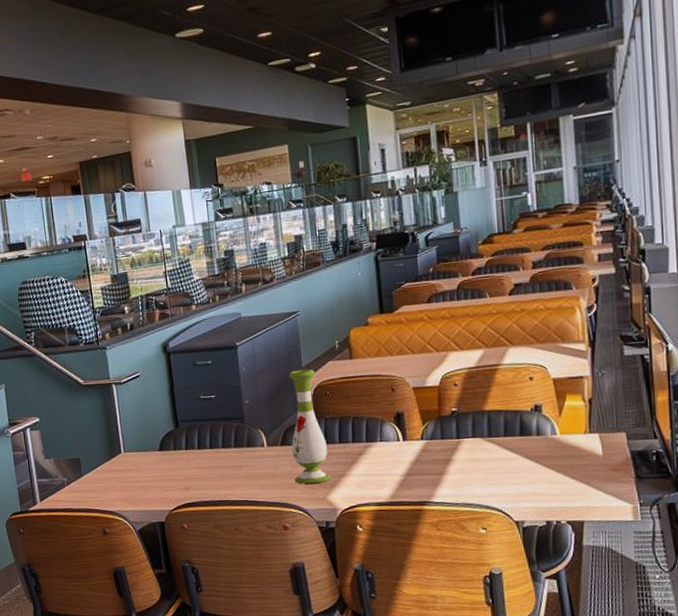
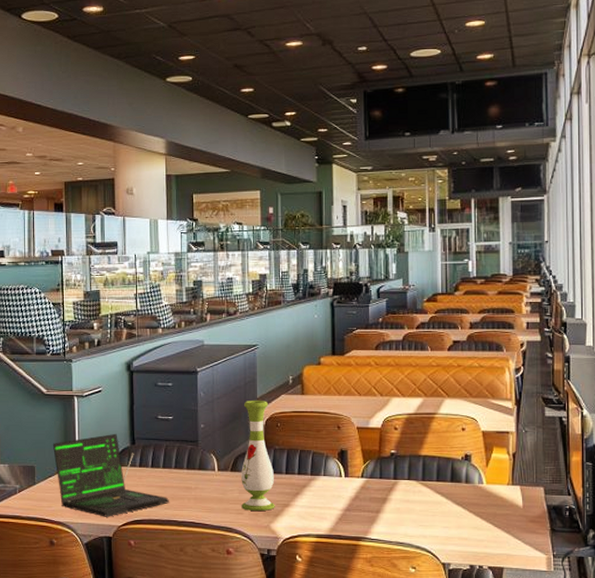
laptop: none [96,418,221,503] -> present [53,434,170,517]

